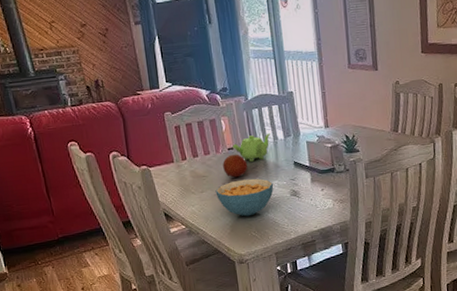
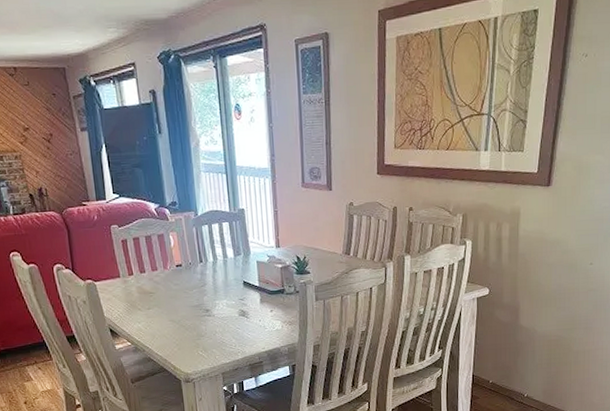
cereal bowl: present [215,178,274,217] -> none [162,296,222,336]
fruit: present [223,154,248,178] -> none [170,271,197,296]
teapot: present [233,133,271,162] -> none [181,251,220,280]

